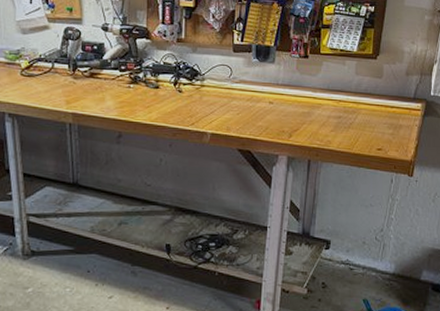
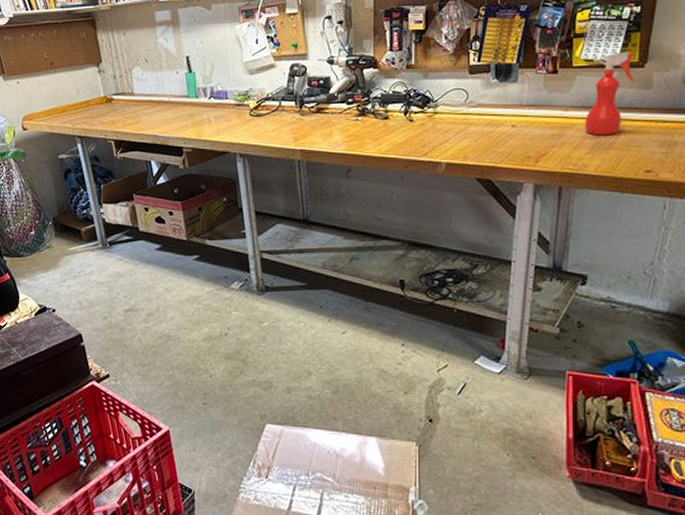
spray bottle: none [330,44,370,116] -> present [585,52,635,136]

